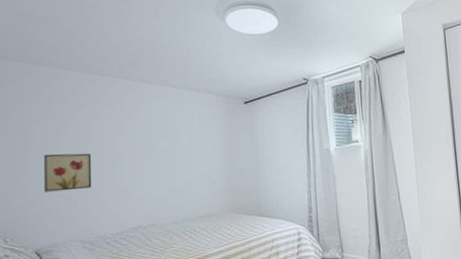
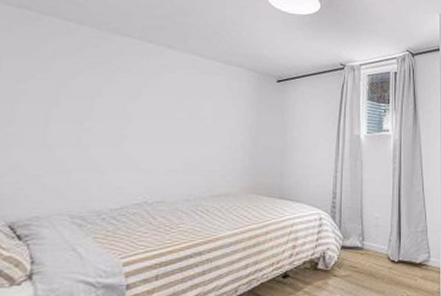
wall art: present [44,153,92,192] -> none [31,114,97,157]

